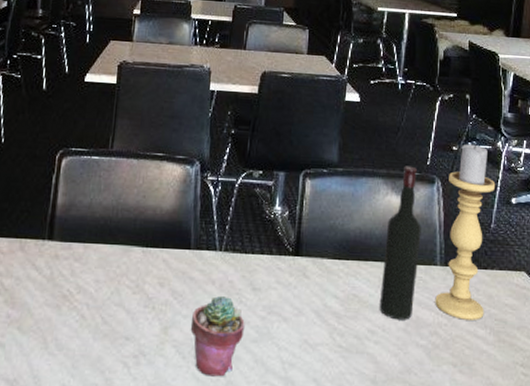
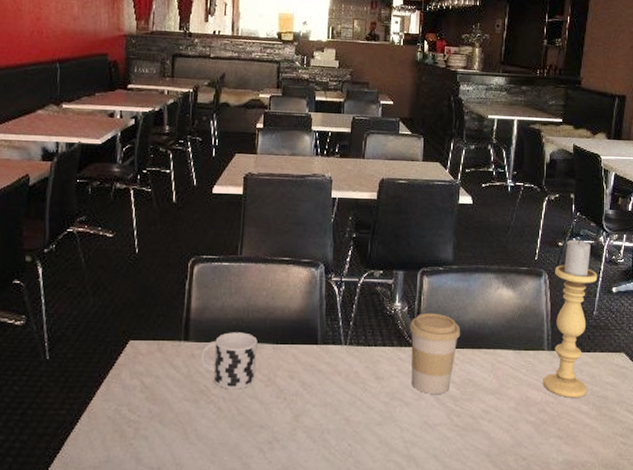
cup: none [65,232,126,296] -> present [201,332,258,390]
potted succulent: present [190,296,245,377] -> none [319,386,370,457]
coffee cup: none [290,218,346,310] -> present [409,313,461,394]
wine bottle: present [379,166,422,320] -> none [492,261,530,400]

